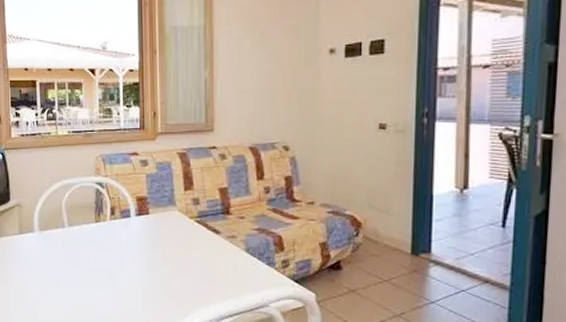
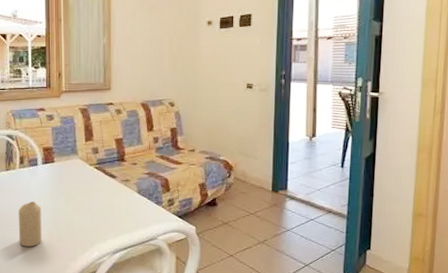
candle: none [110,257,136,309] -> present [19,201,42,247]

